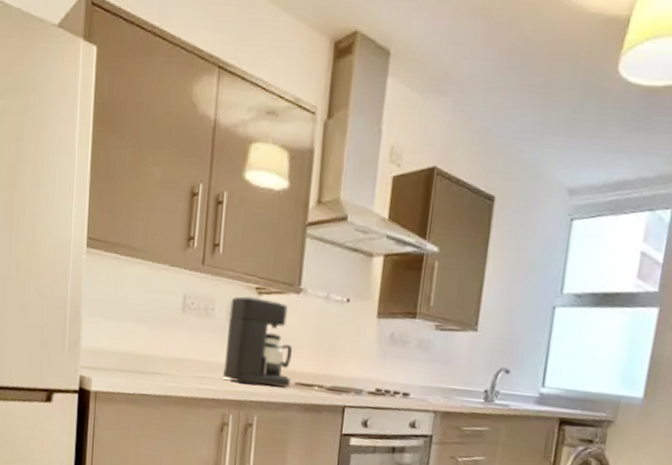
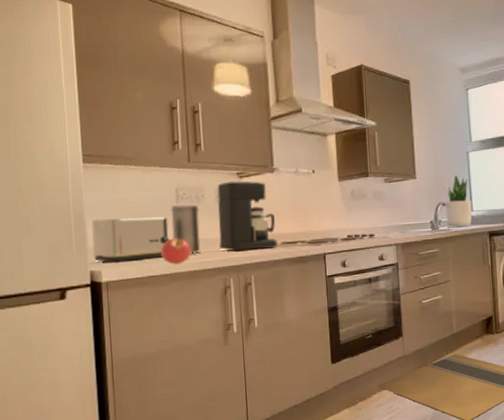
toaster: none [85,316,170,375] -> present [91,216,169,263]
fruit: none [157,354,191,387] -> present [160,238,192,265]
canister: none [172,315,207,377] -> present [171,204,201,253]
planter: none [506,335,545,407] -> present [444,175,472,227]

